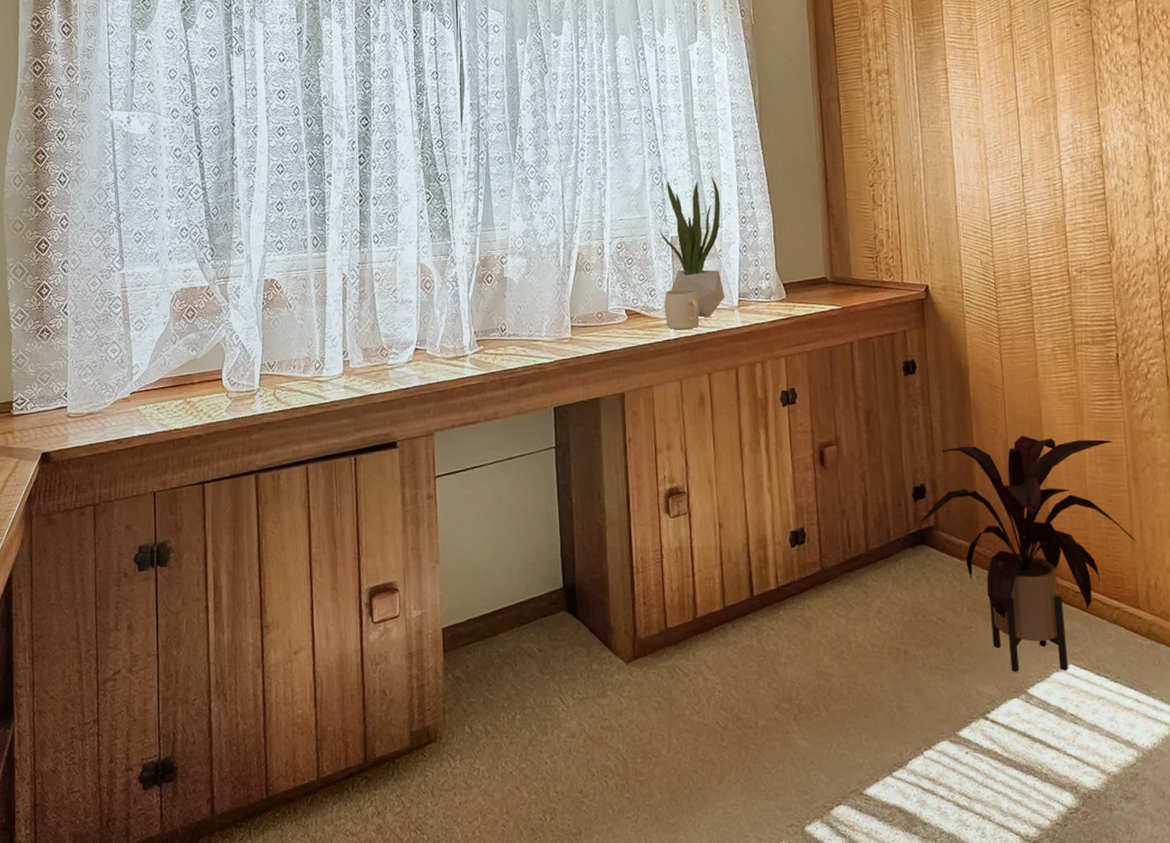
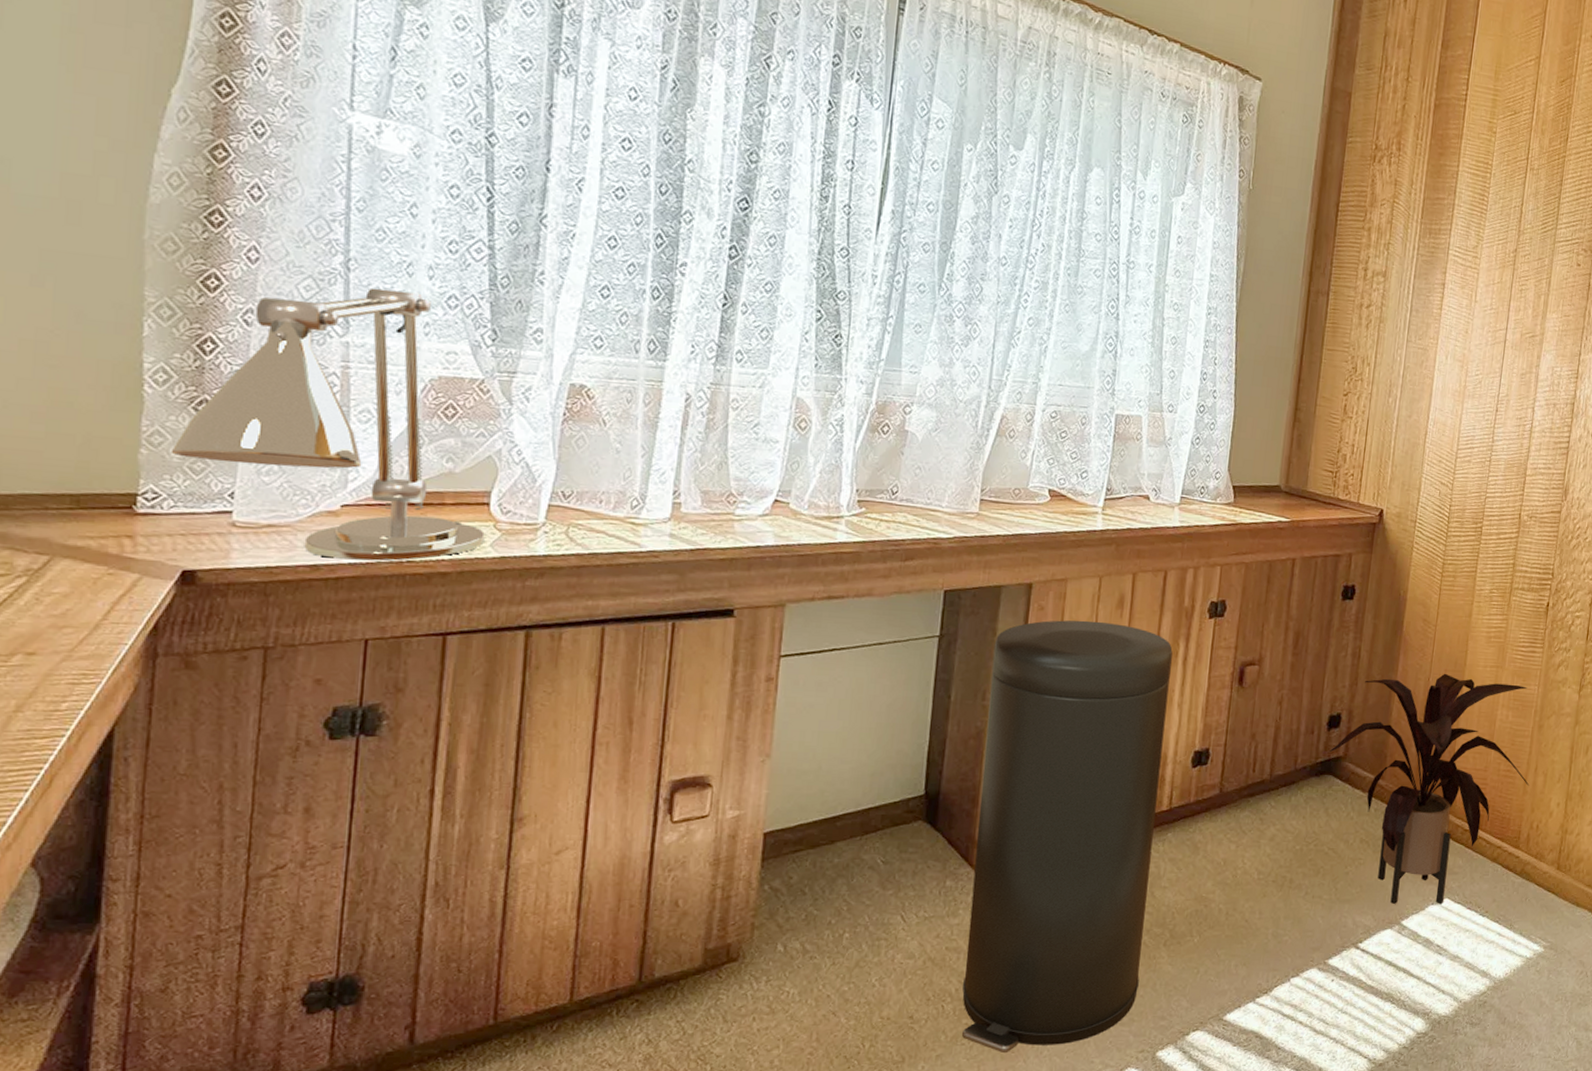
desk lamp: none [29,230,221,433] -> present [170,287,485,562]
pedal bin: none [600,420,777,826] -> present [961,620,1173,1052]
potted plant: present [659,177,725,318] -> none [1103,349,1180,512]
mug: present [664,288,700,330] -> none [1094,474,1137,522]

